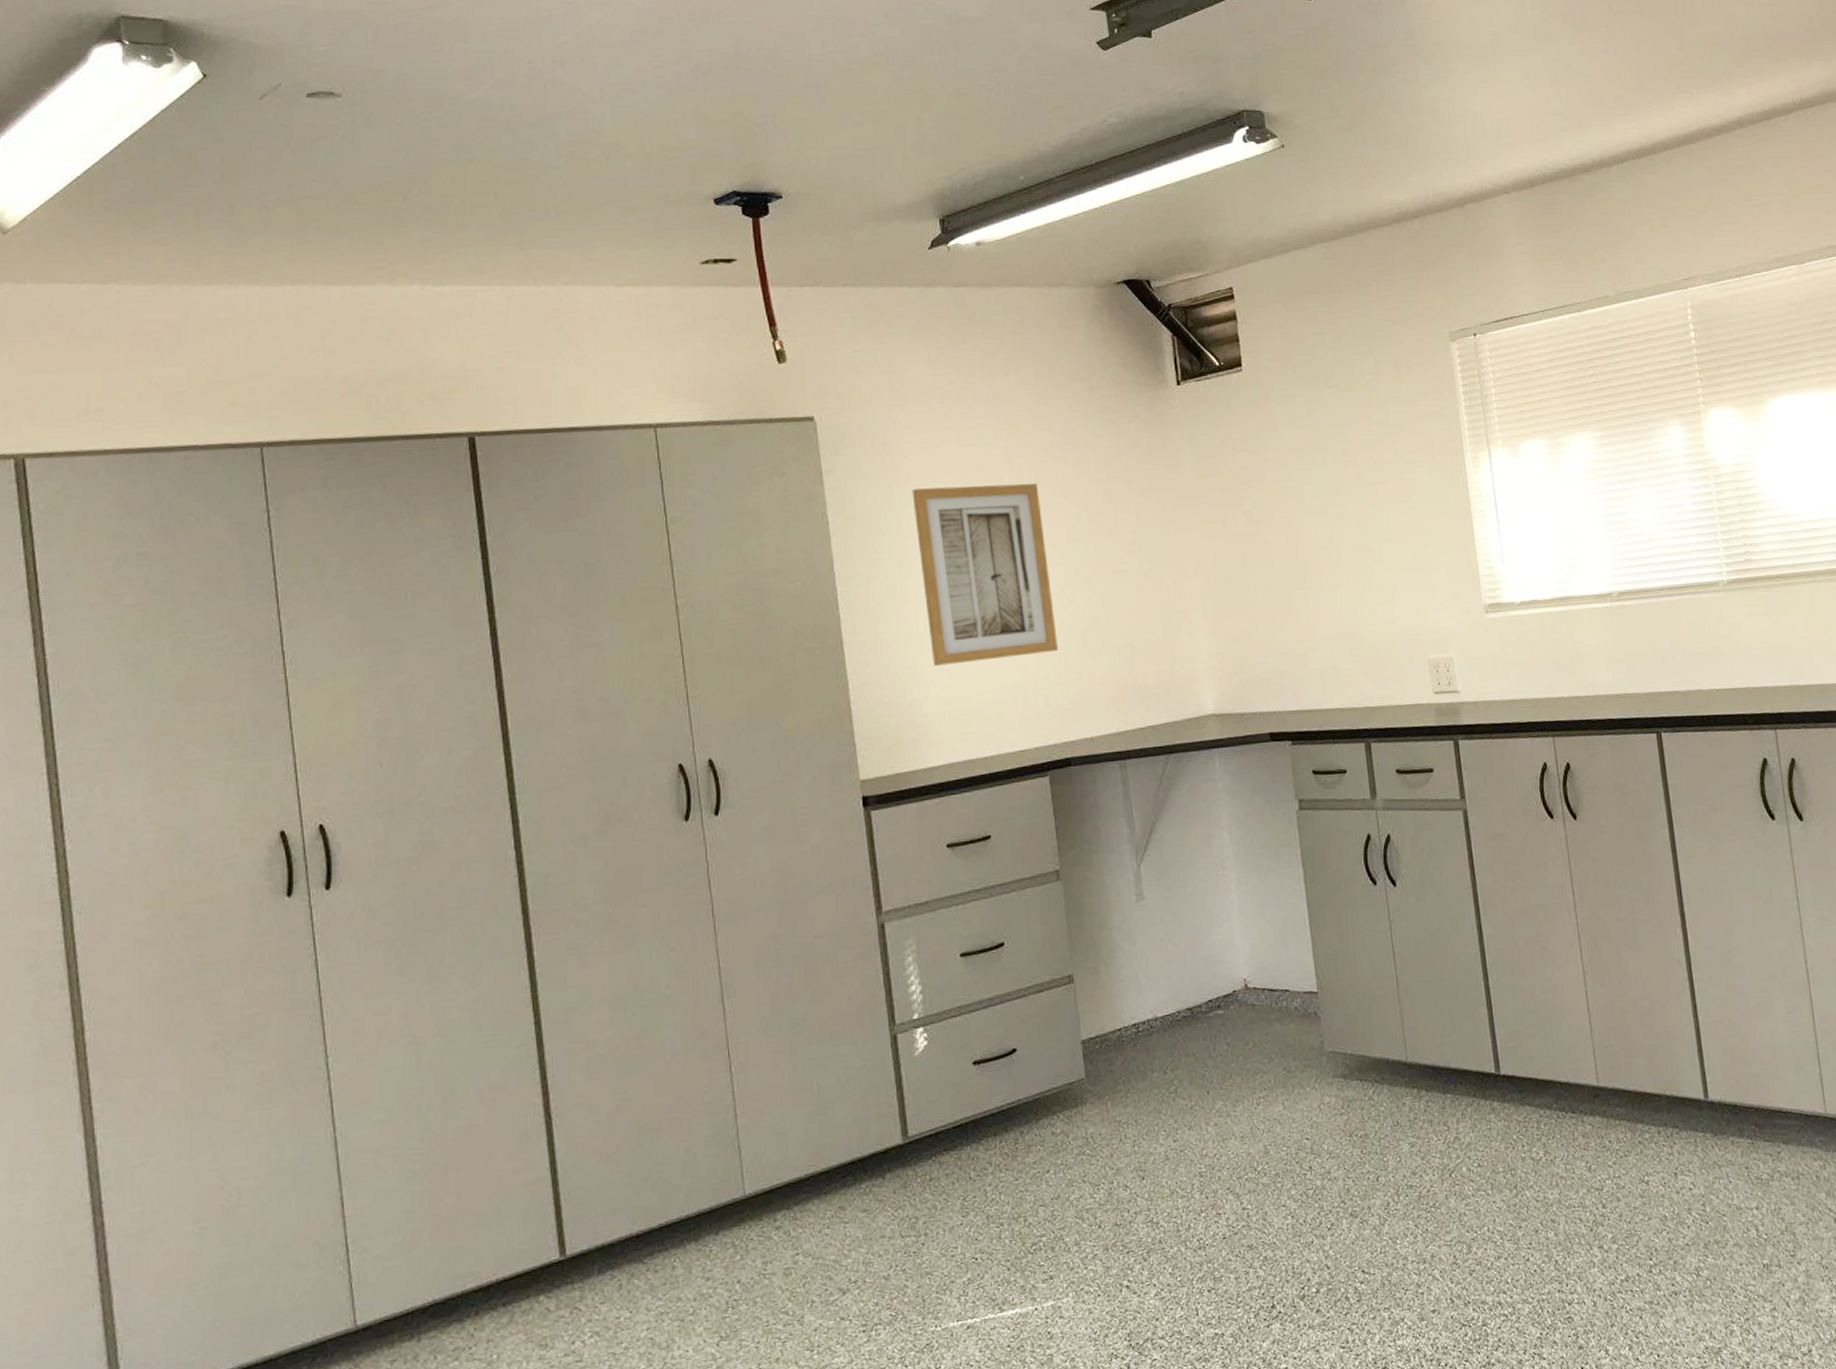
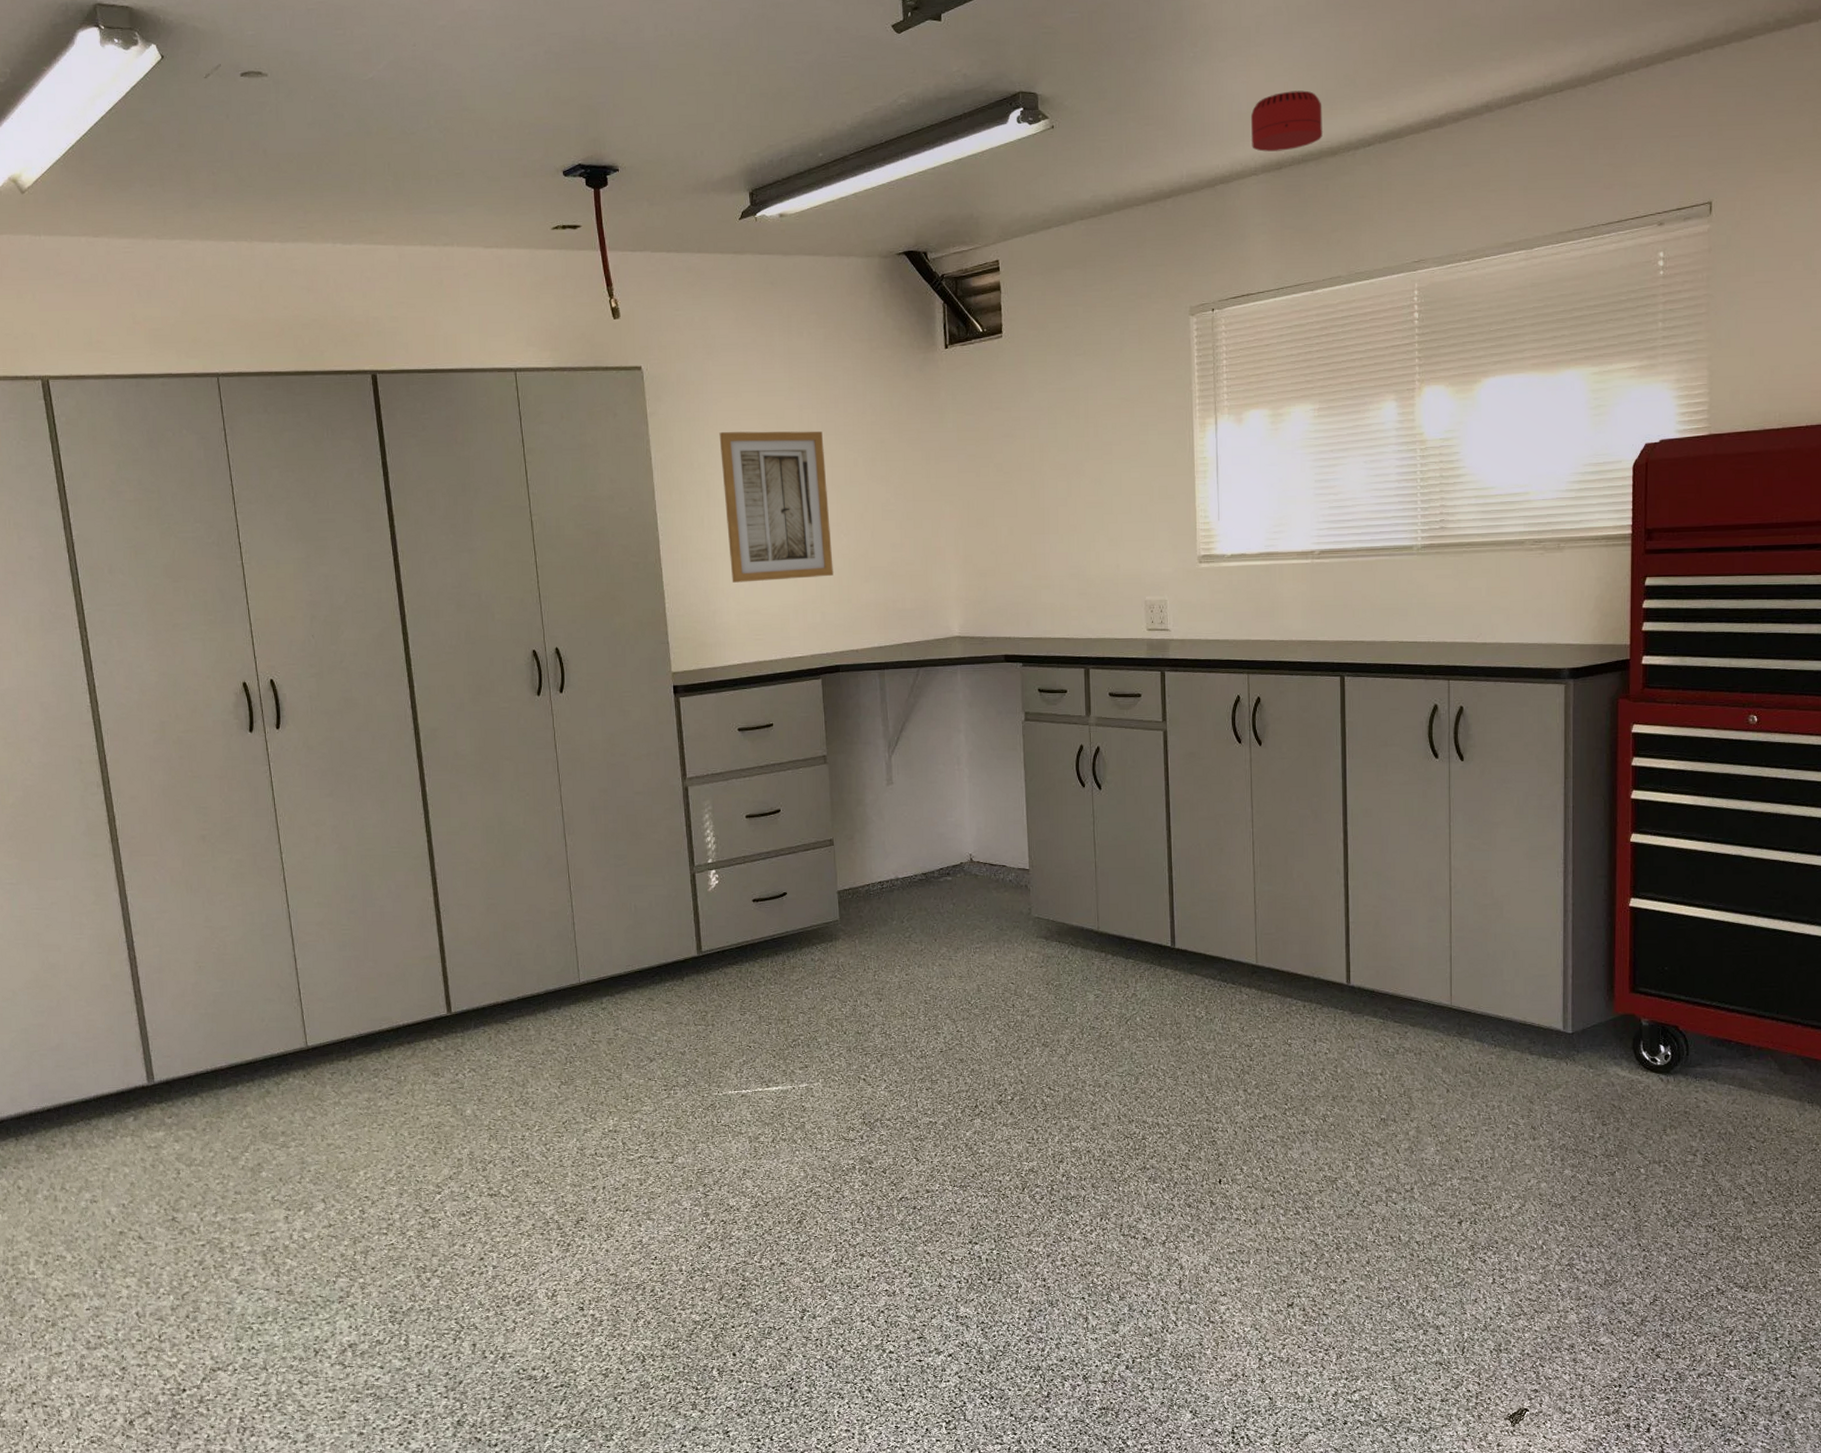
smoke detector: none [1495,107,1574,170] -> present [1250,90,1323,152]

